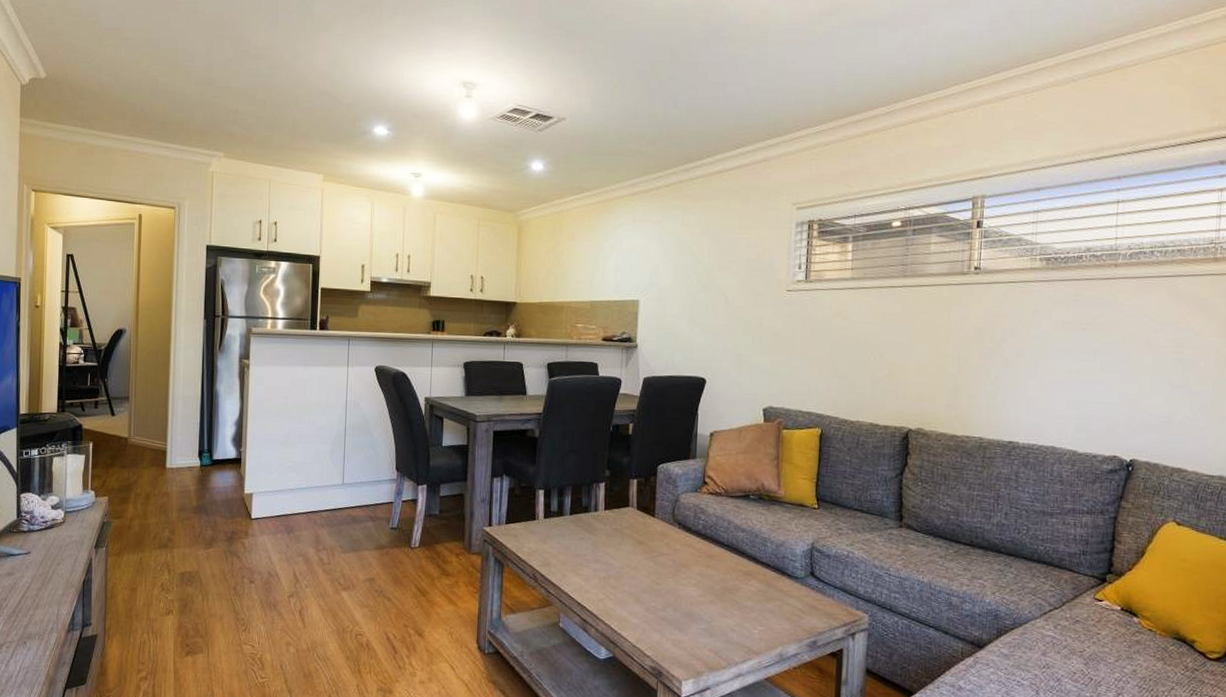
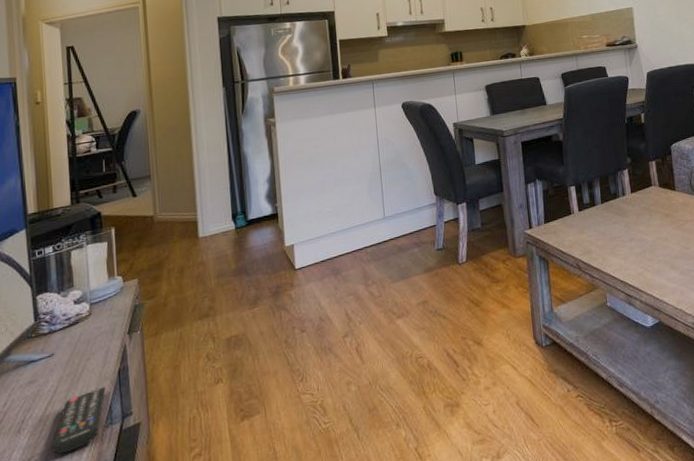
remote control: none [21,593,71,647] -> present [52,386,106,455]

